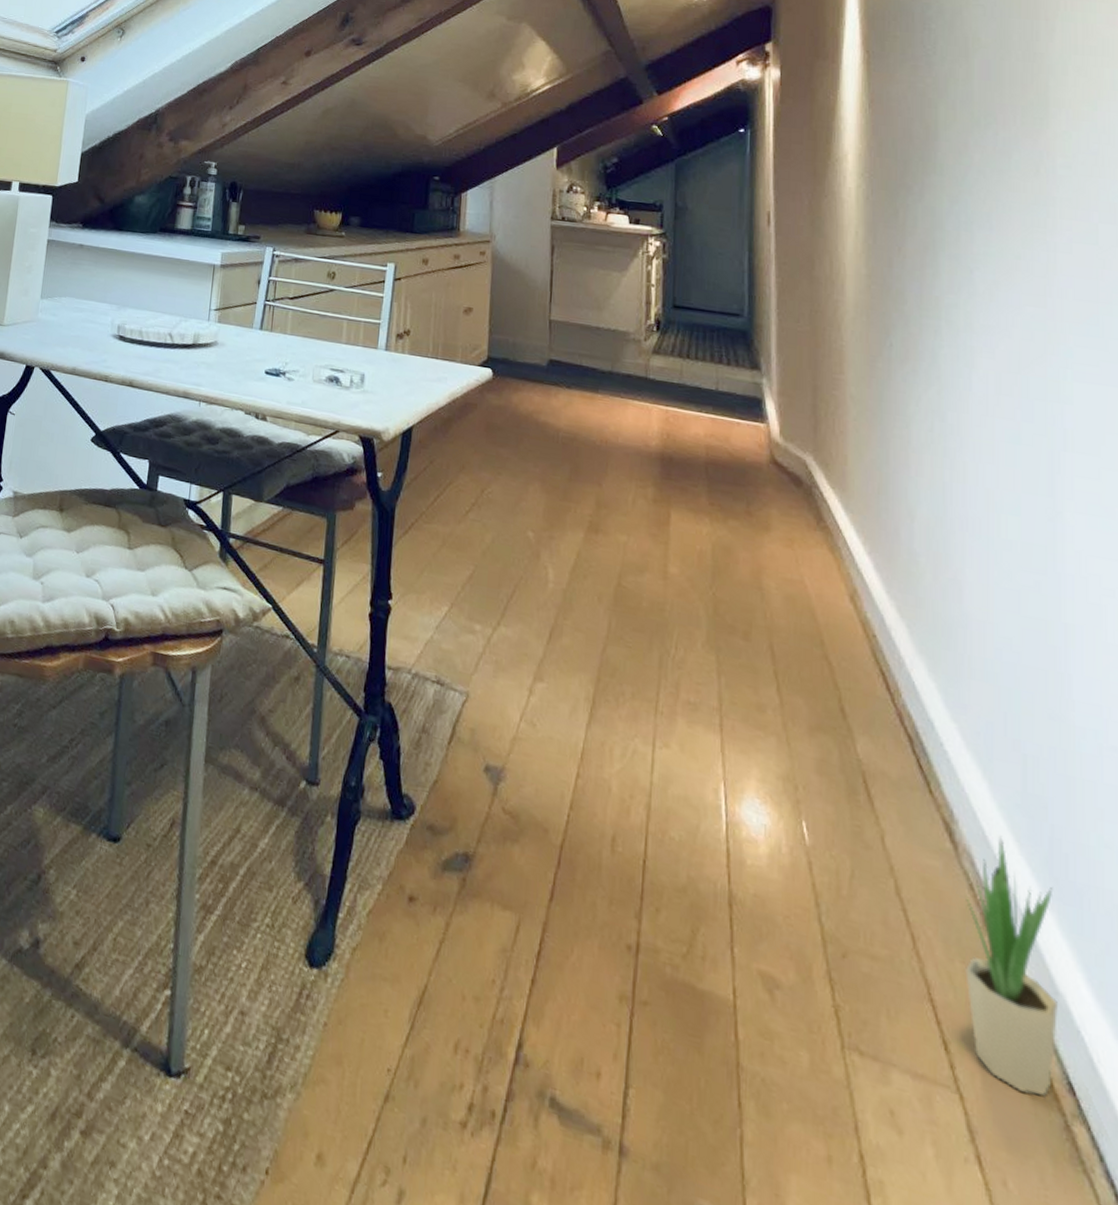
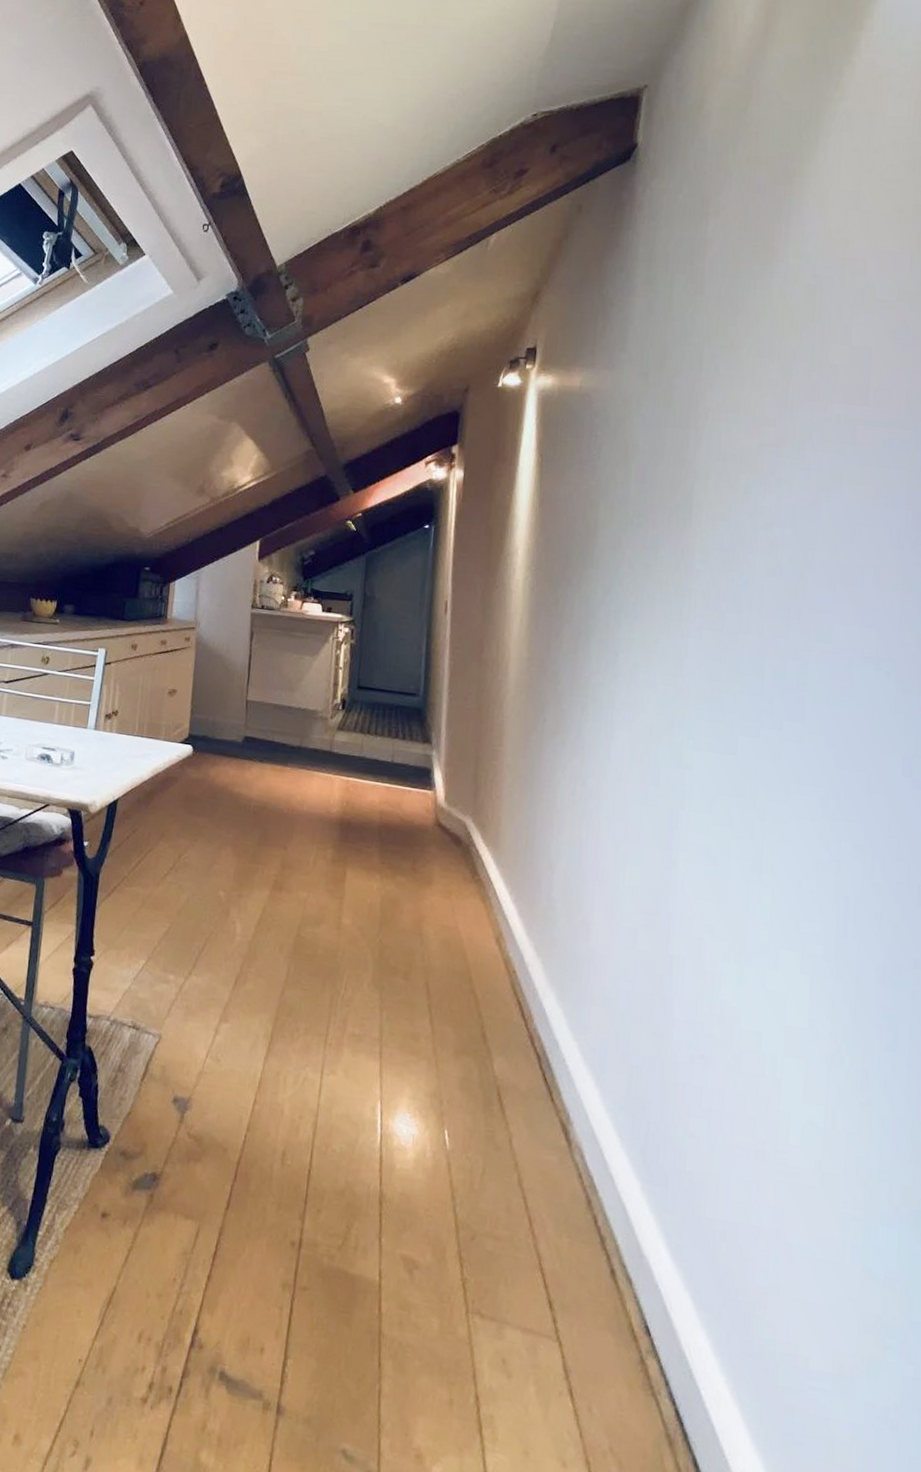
potted plant: present [965,835,1058,1098] -> none [570,1132,646,1339]

